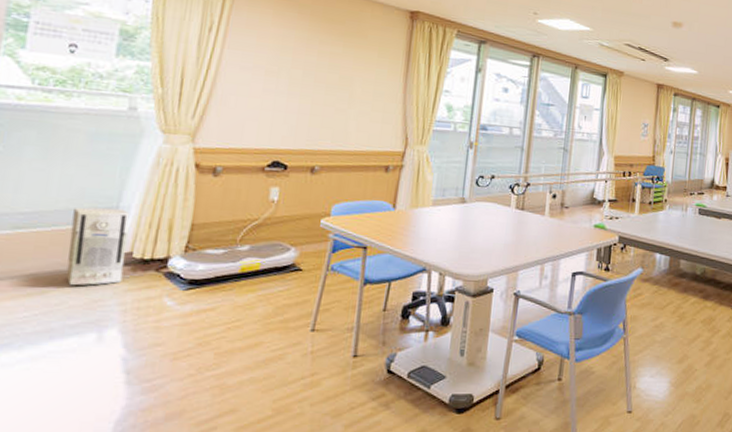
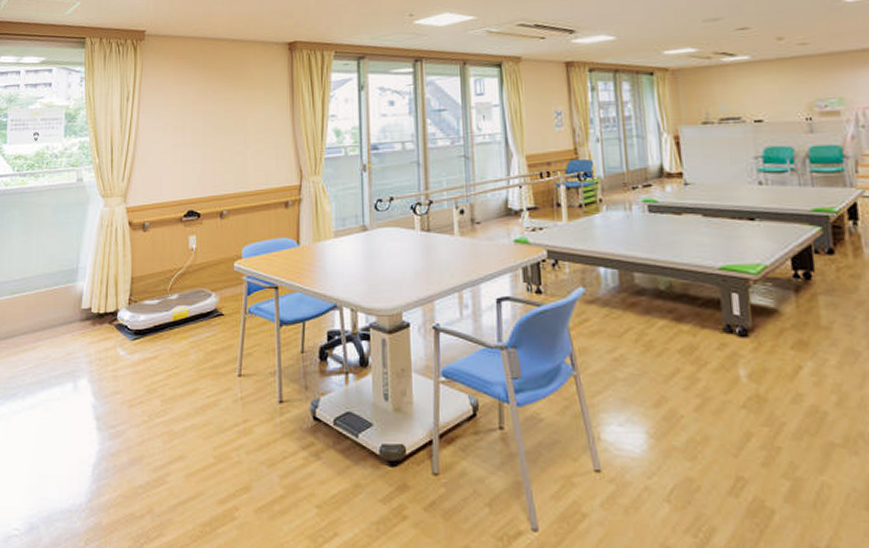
air purifier: present [66,207,130,285] -> none [47,269,87,340]

